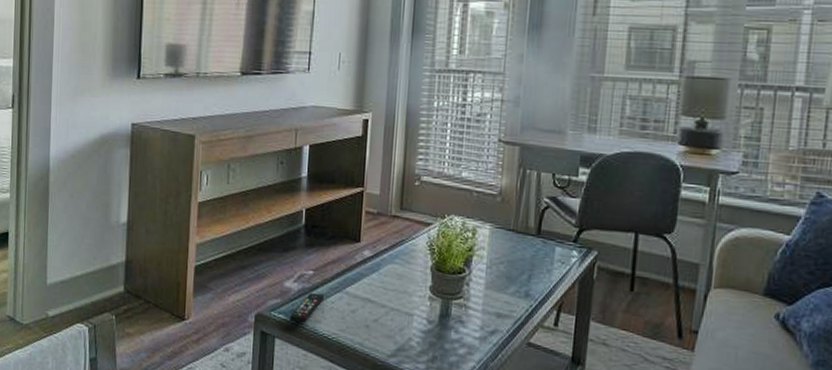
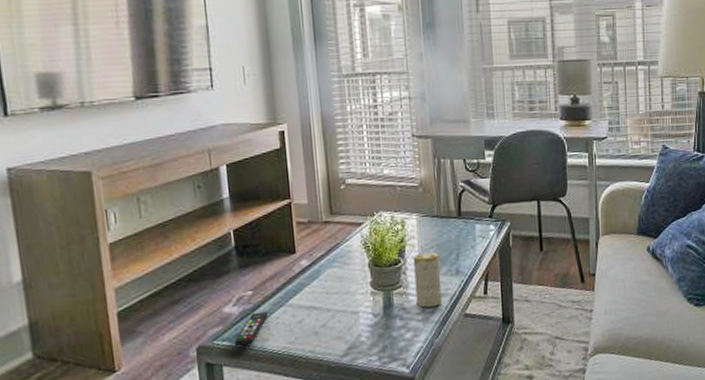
candle: none [476,266,509,327] -> present [413,252,443,308]

